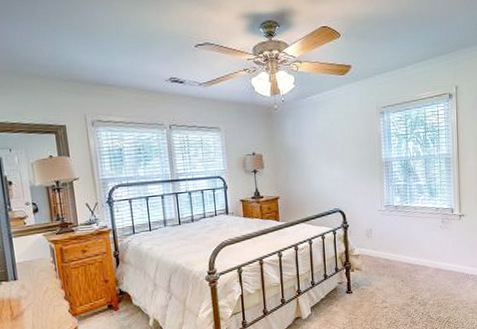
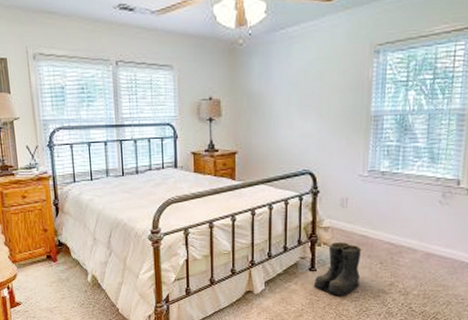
boots: none [351,266,388,312] -> present [313,243,362,295]

